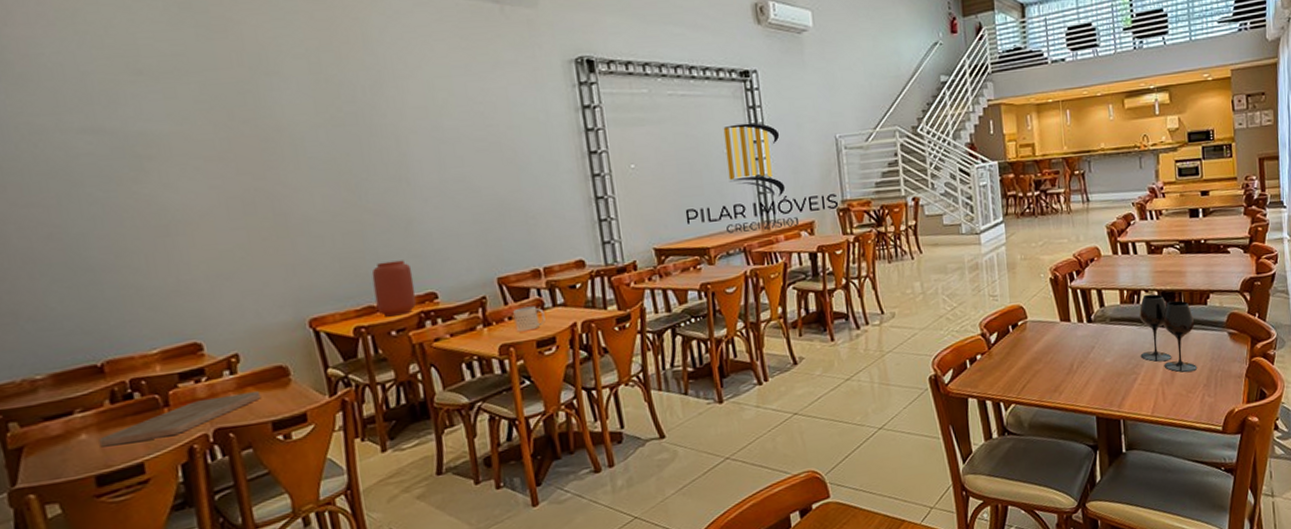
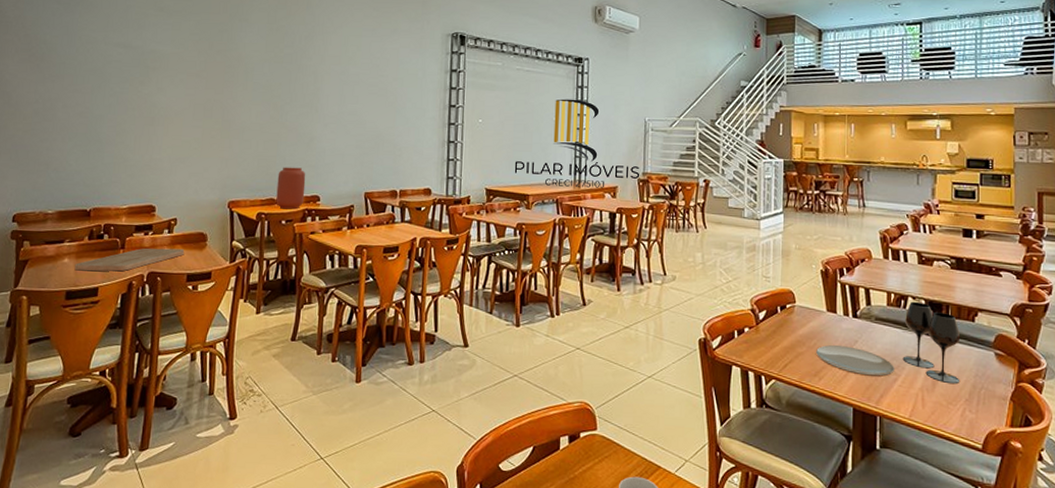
mug: present [513,306,546,332] -> none [370,218,394,238]
plate: none [1053,353,1134,382] -> present [816,345,894,377]

